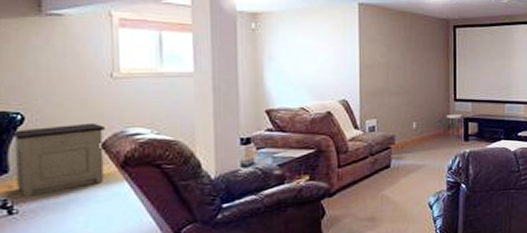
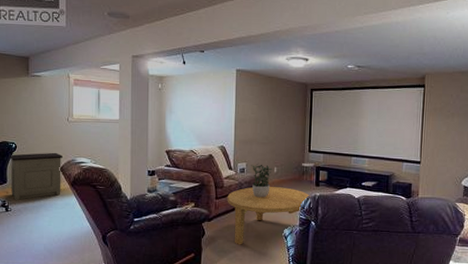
coffee table: none [353,145,460,223] -> present [227,187,311,245]
potted plant: none [383,118,411,161] -> present [251,163,272,198]

